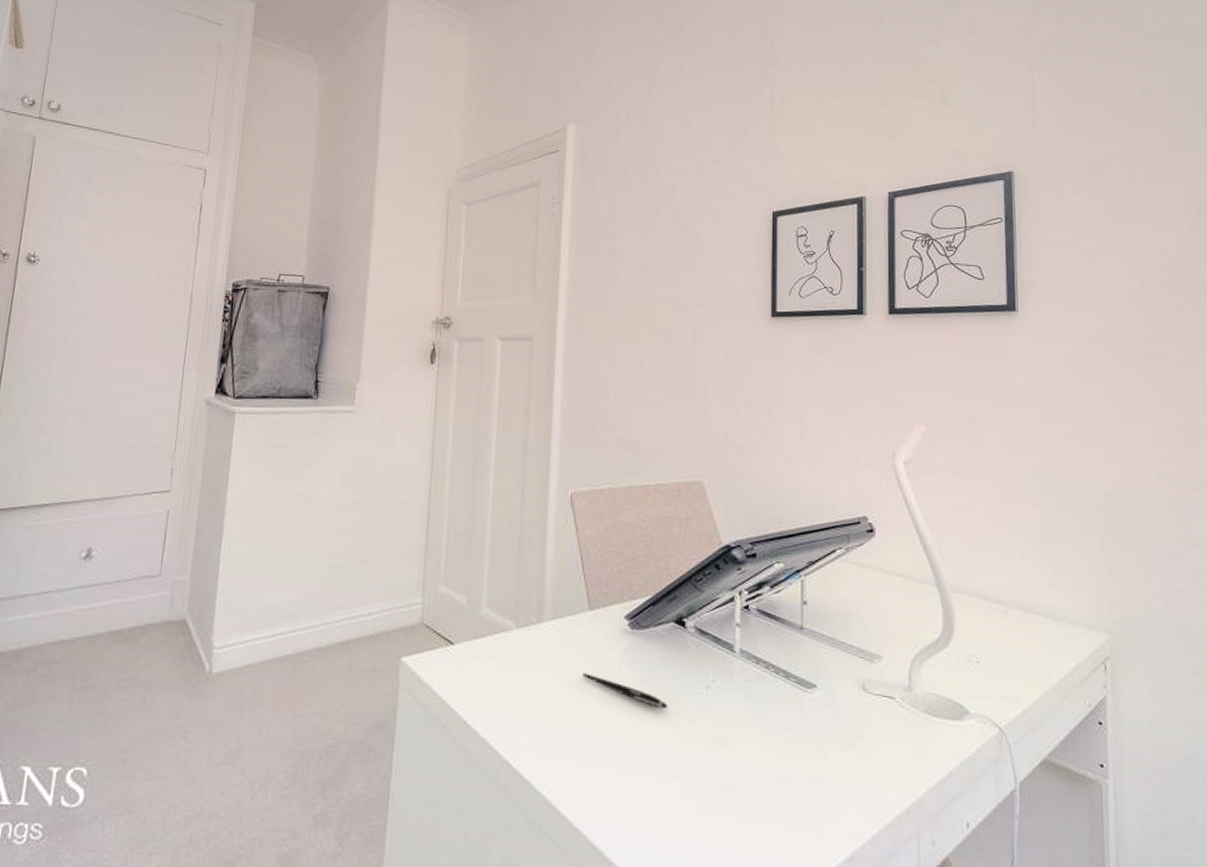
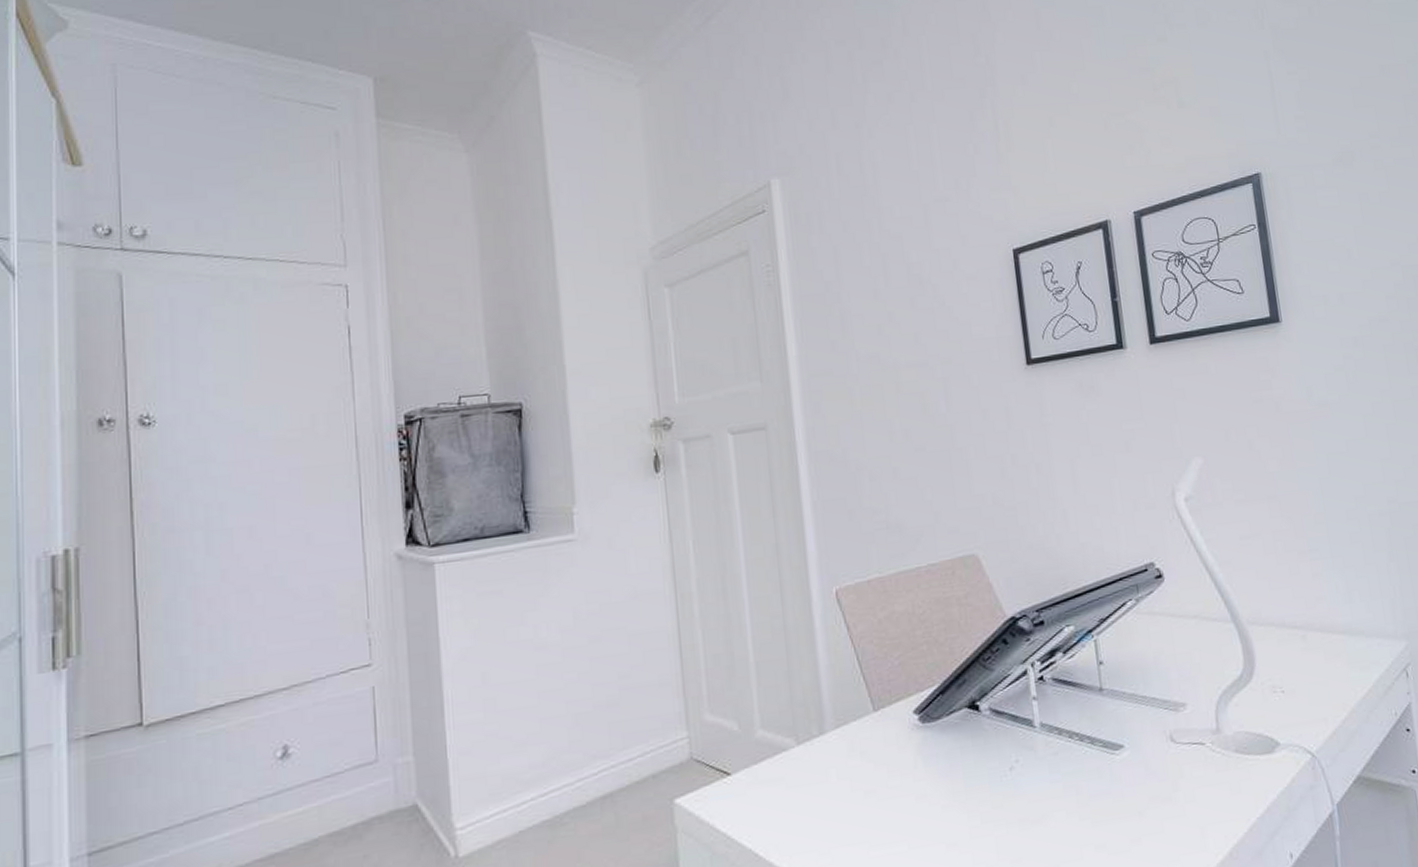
pen: present [582,673,668,708] -> none [877,778,973,800]

